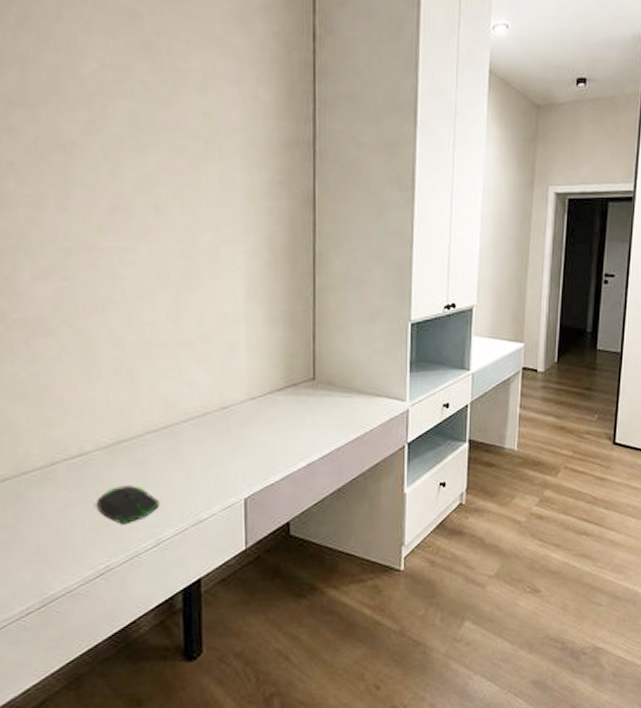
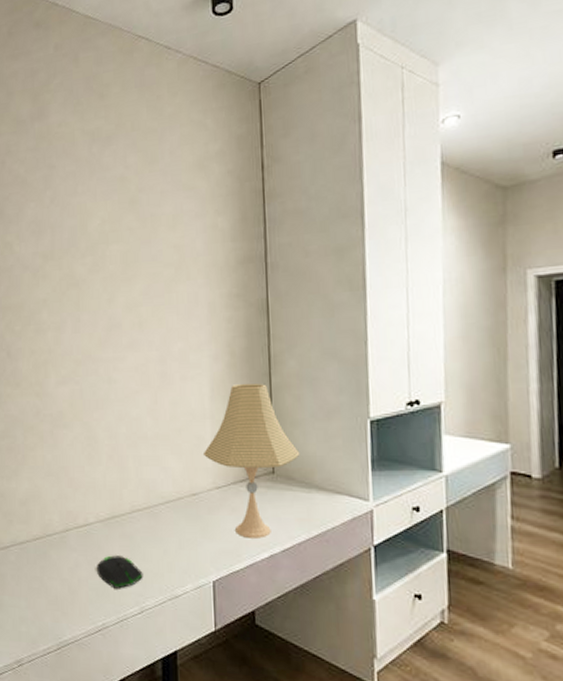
desk lamp: none [235,285,343,449] -> present [202,384,300,539]

